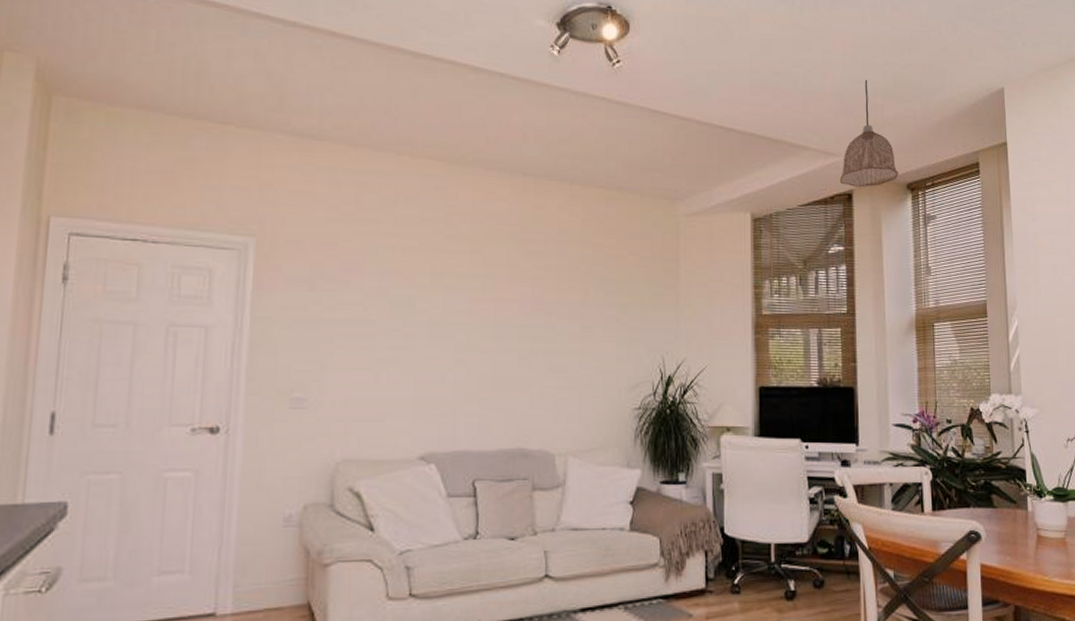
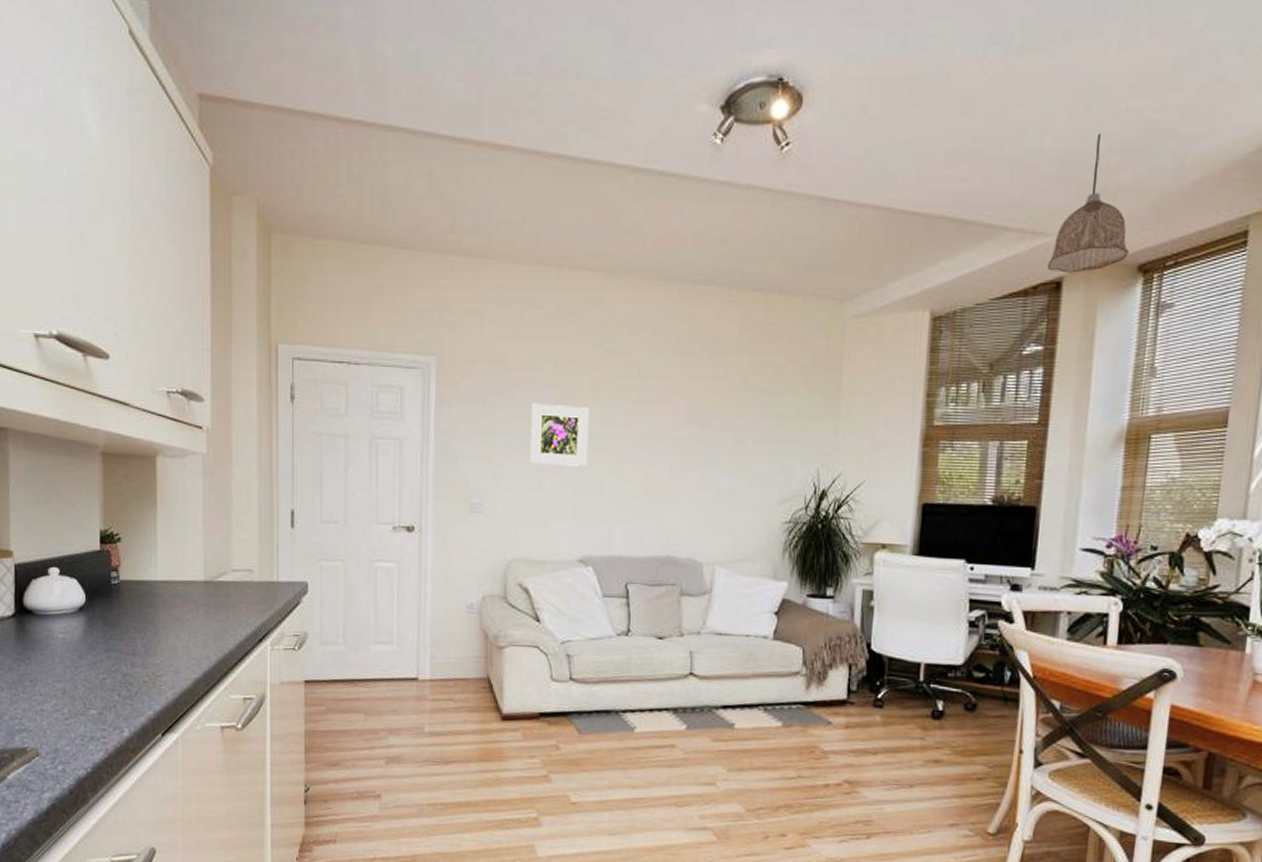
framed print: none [363,289,431,356] -> present [529,403,590,466]

